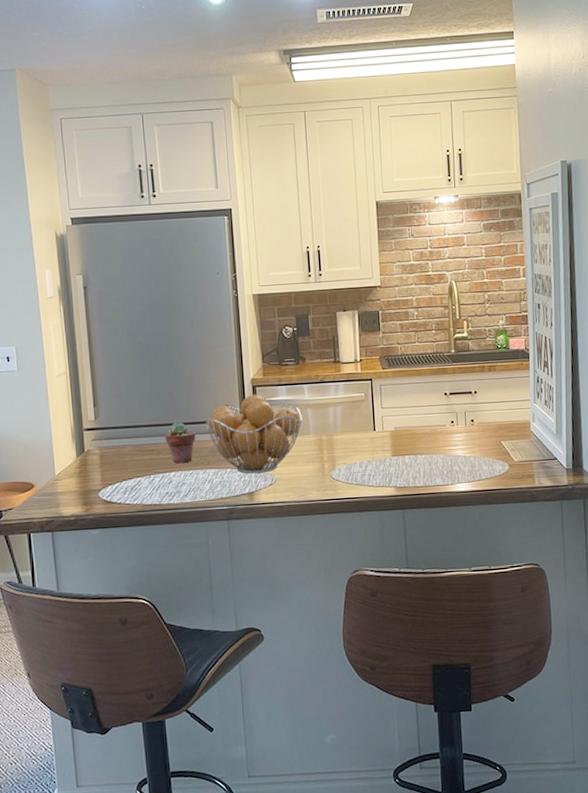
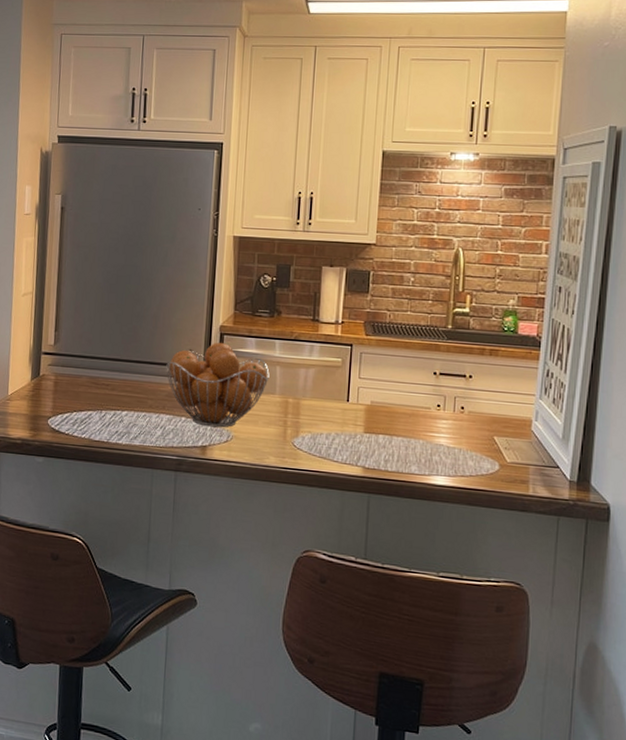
potted succulent: present [164,422,196,464] -> none [122,359,154,404]

